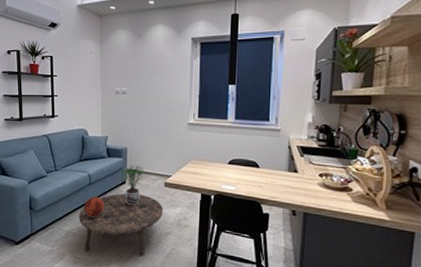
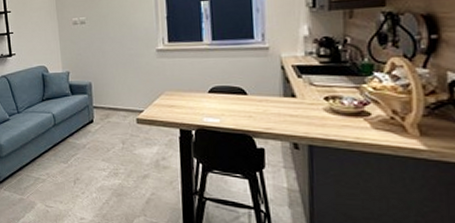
coffee table: present [79,193,163,256] -> none [46,134,138,203]
decorative sphere: present [84,197,105,218] -> none [50,139,73,162]
potted plant: present [120,165,146,206] -> none [86,101,115,147]

